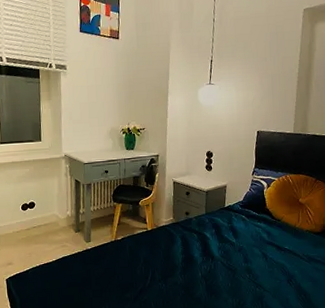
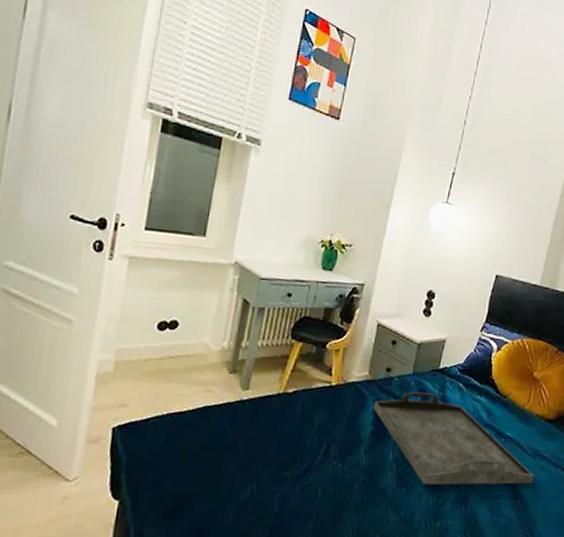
serving tray: none [181,226,312,292] -> present [374,392,534,486]

